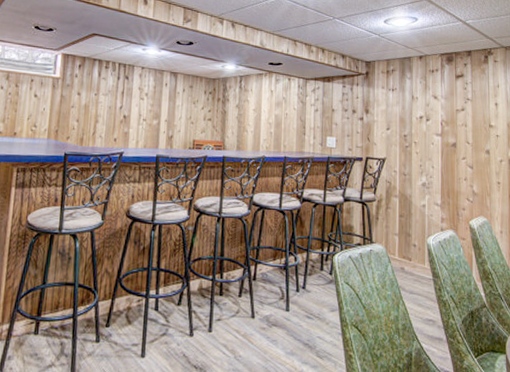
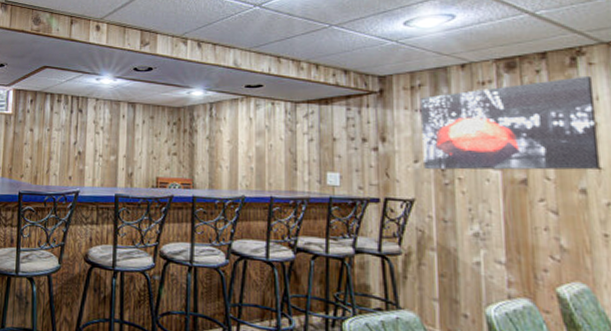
wall art: none [392,69,498,137] -> present [419,75,601,170]

